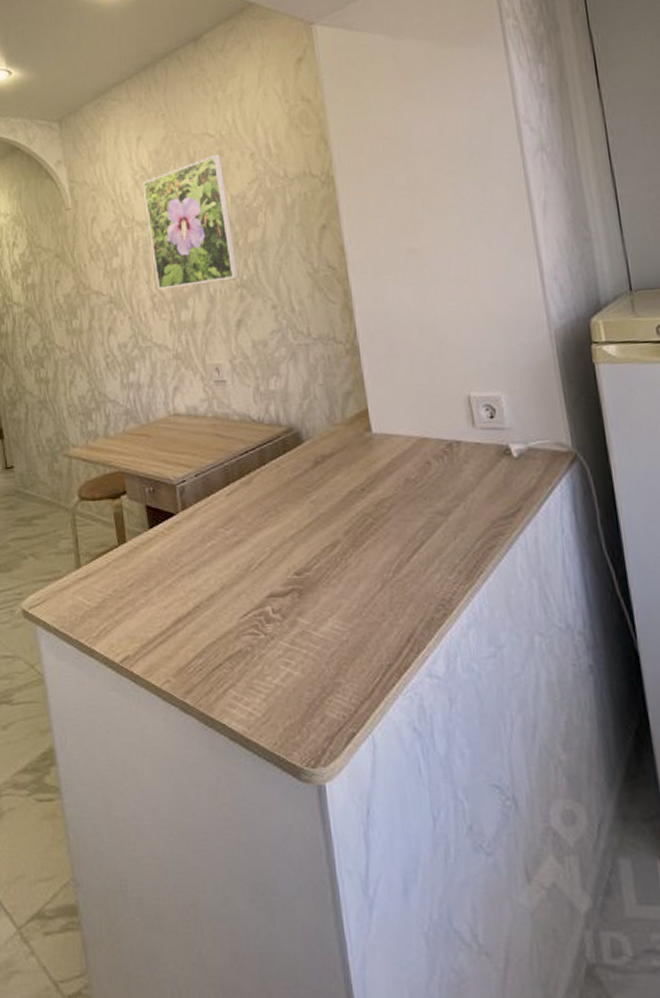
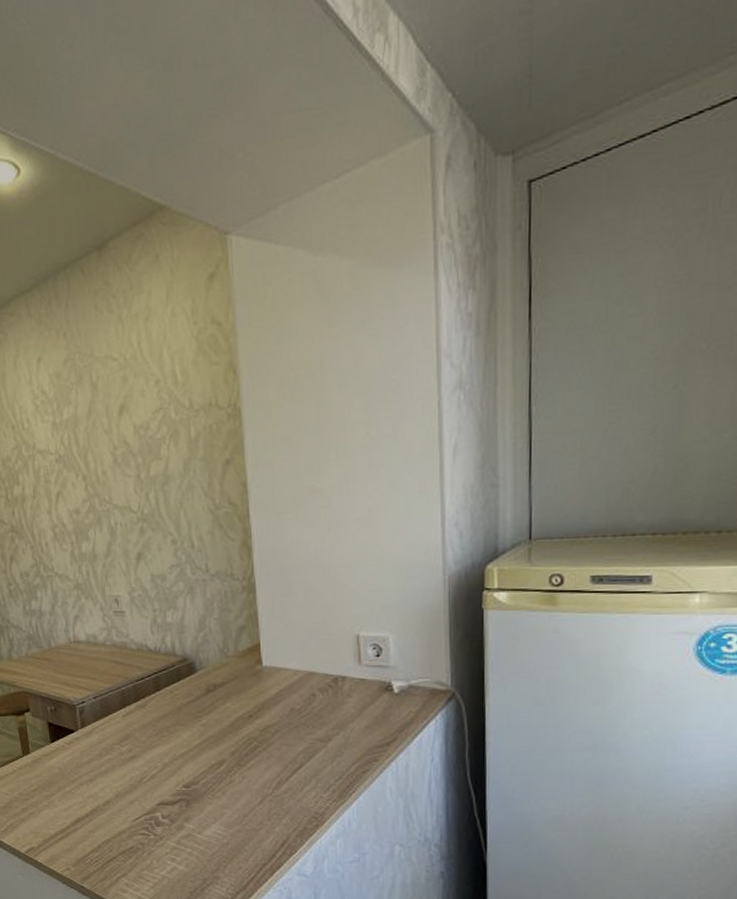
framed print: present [142,155,239,290] -> none [43,381,140,520]

